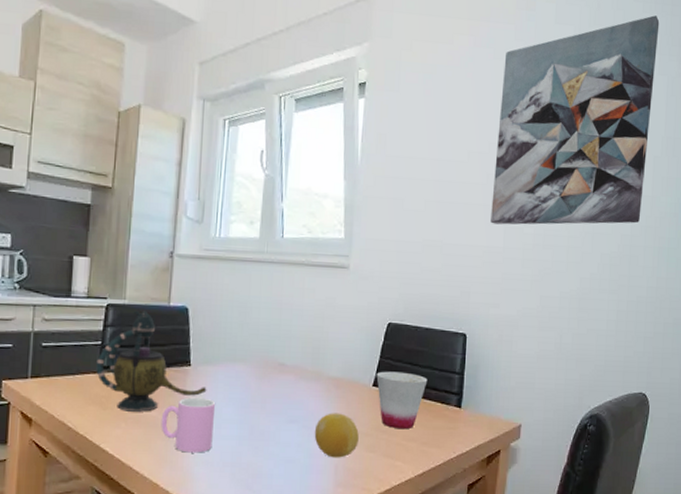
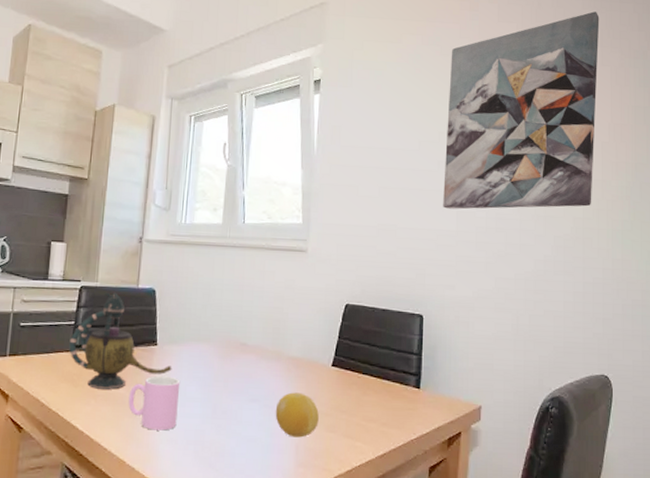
cup: present [376,371,428,430] -> none [335,351,386,410]

